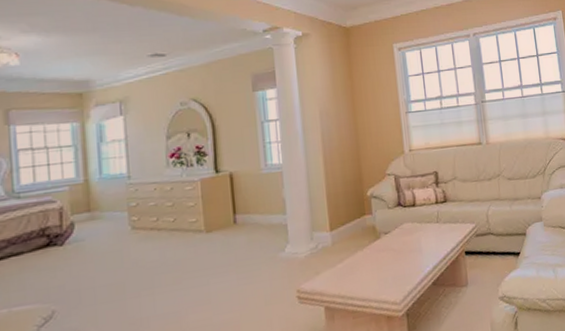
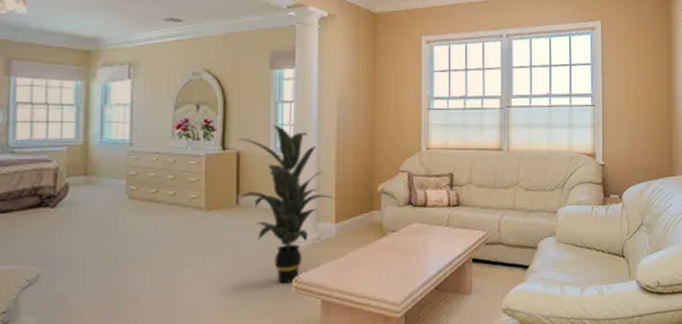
indoor plant: none [228,143,327,296] -> present [235,125,335,284]

